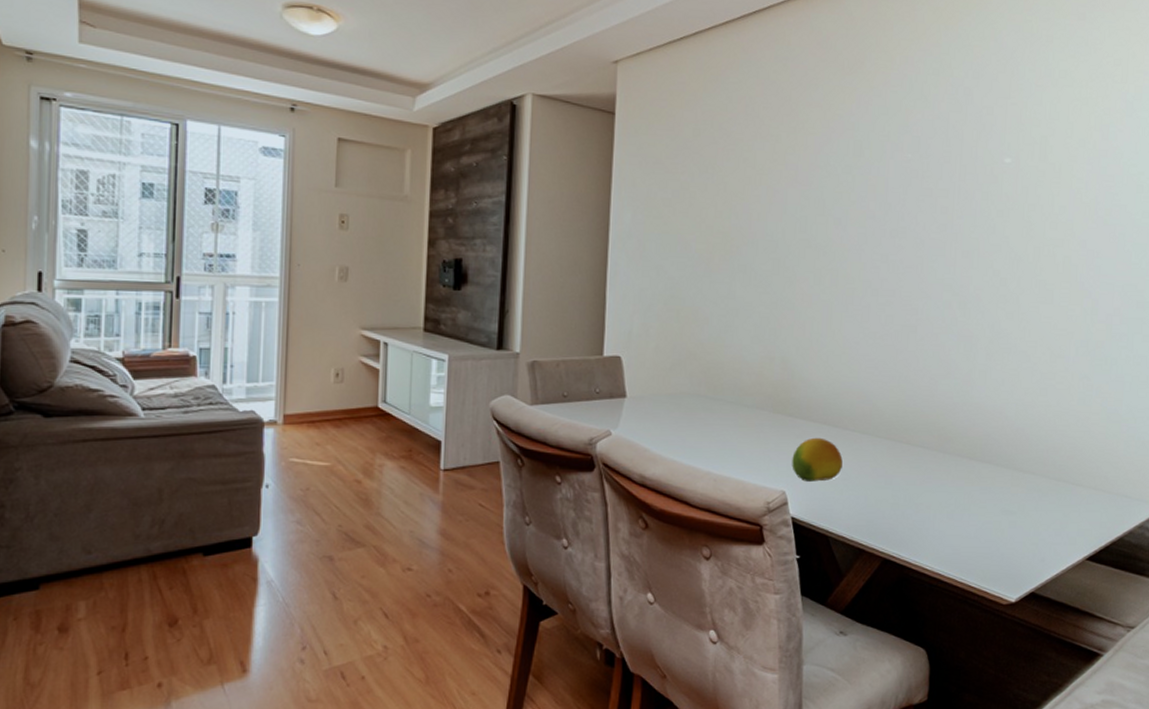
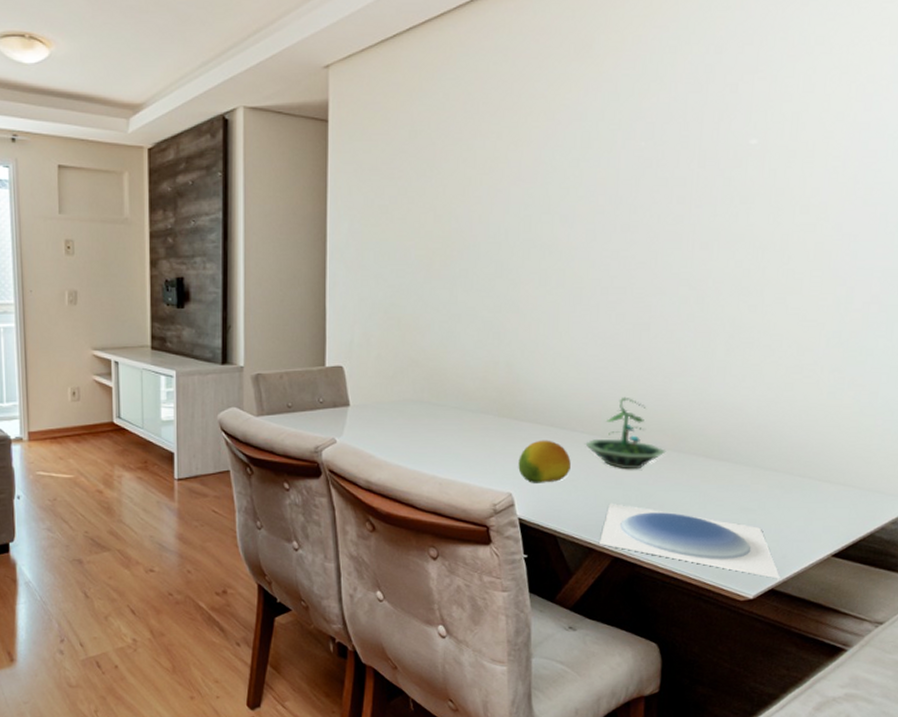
terrarium: none [856,396,933,470] -> present [585,397,666,470]
plate: none [870,504,1040,582] -> present [599,504,780,579]

